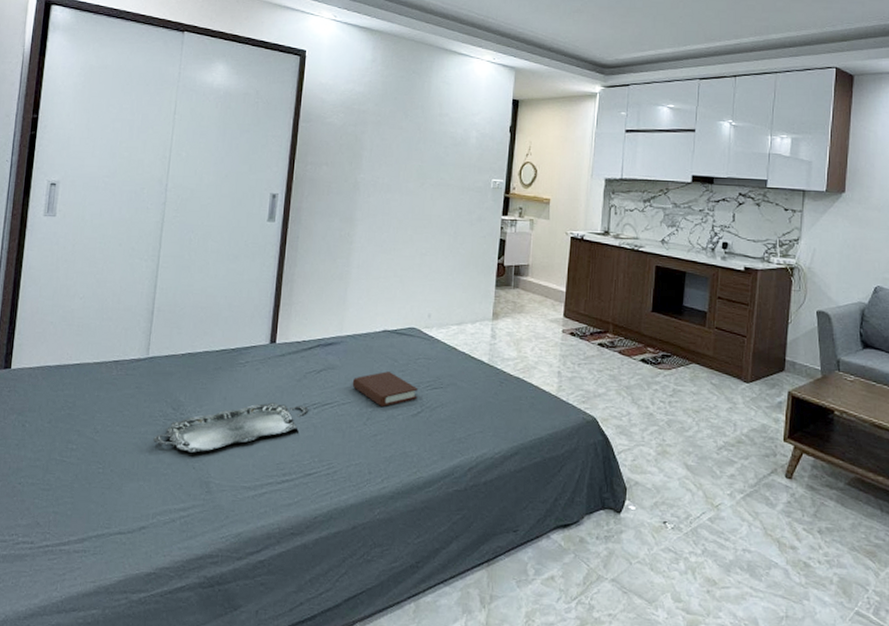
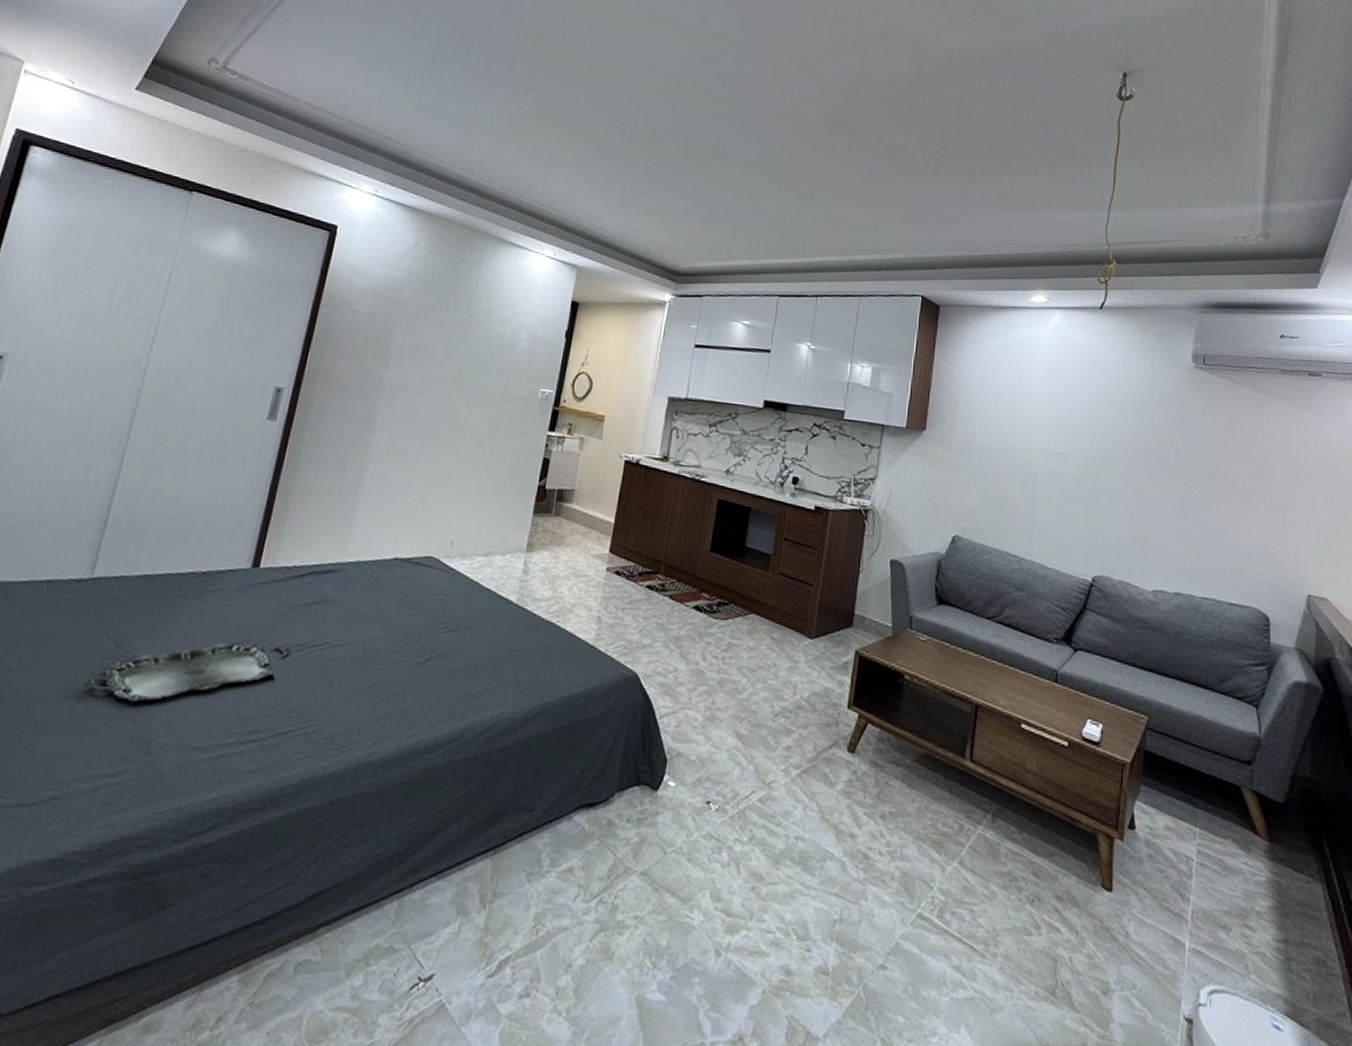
book: present [352,371,418,407] -> none [348,608,429,651]

